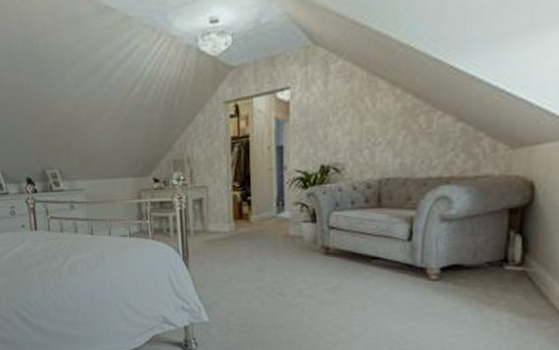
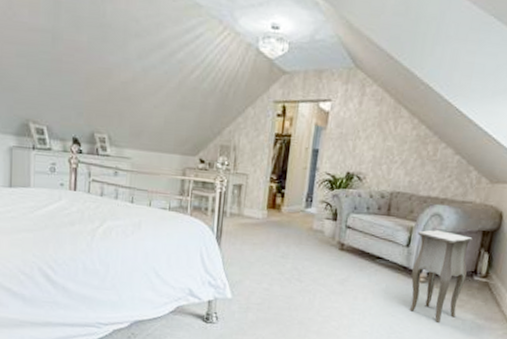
side table: none [420,215,496,326] -> present [409,230,473,323]

